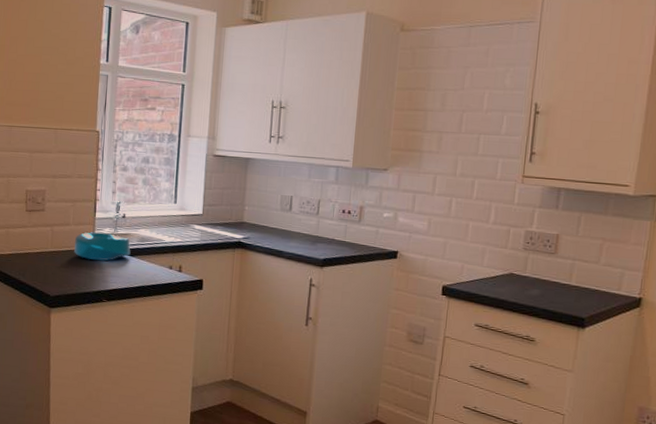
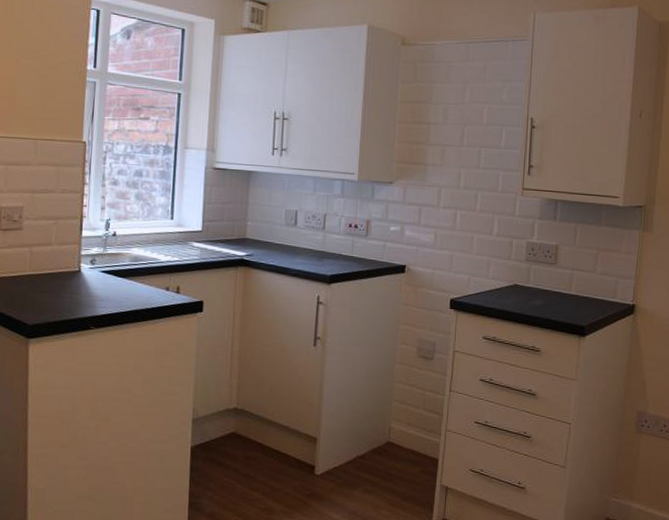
bowl: present [74,232,131,261] -> none [57,252,122,284]

